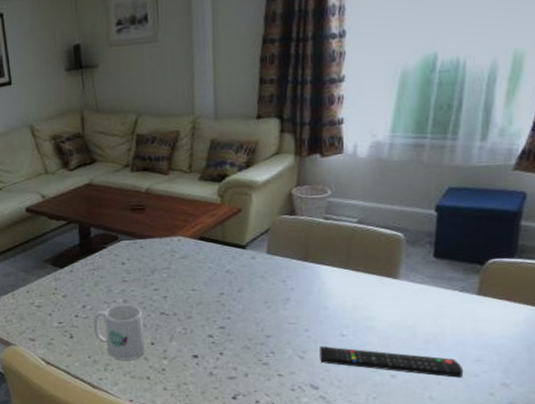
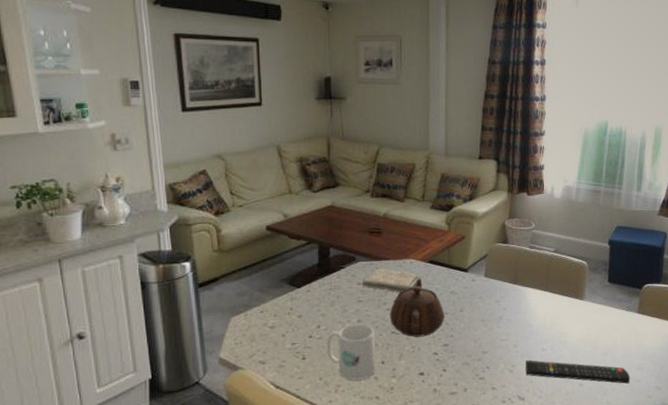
washcloth: none [125,247,190,273] -> present [361,268,420,293]
teapot: none [157,256,221,319] -> present [389,278,445,337]

